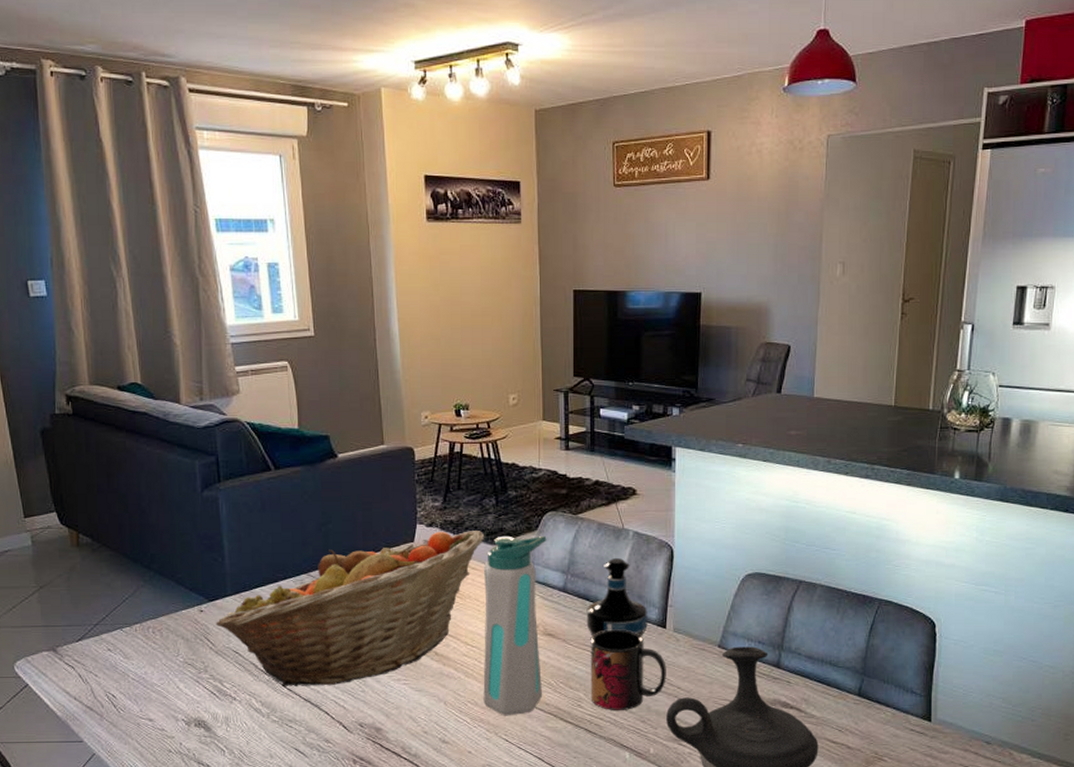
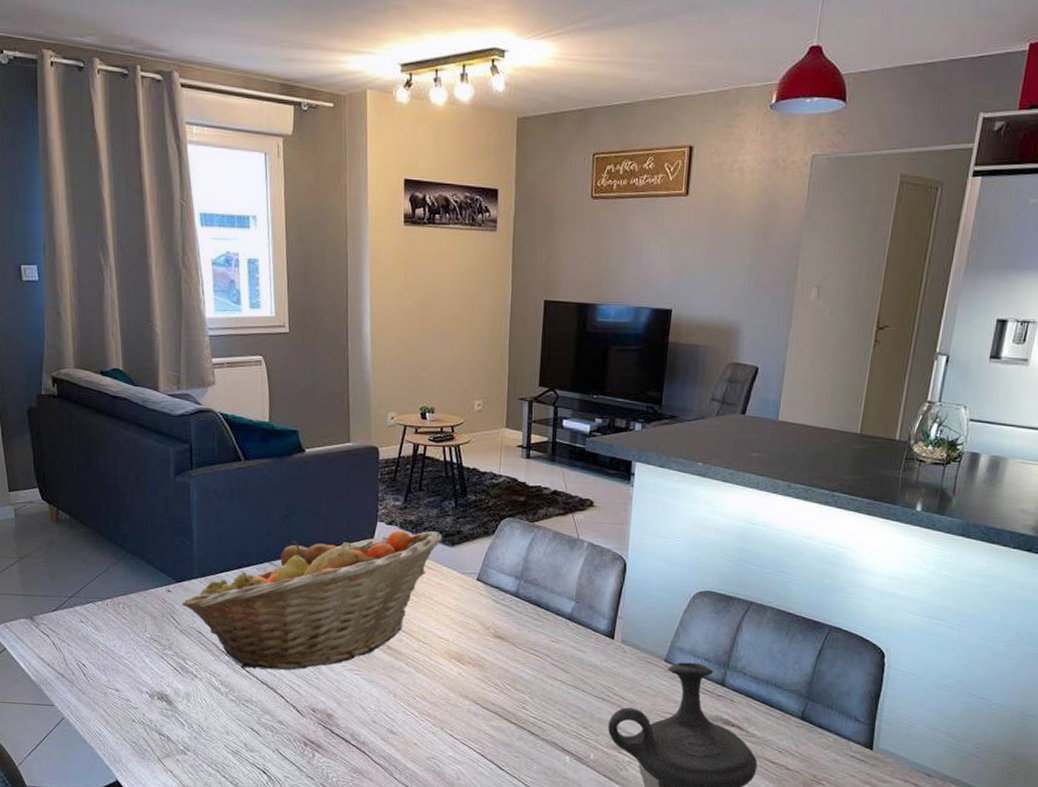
water bottle: present [483,535,547,716] -> none [431,538,503,713]
tequila bottle: present [586,558,648,637] -> none [536,567,597,645]
mug: present [590,629,666,710] -> none [535,636,612,716]

